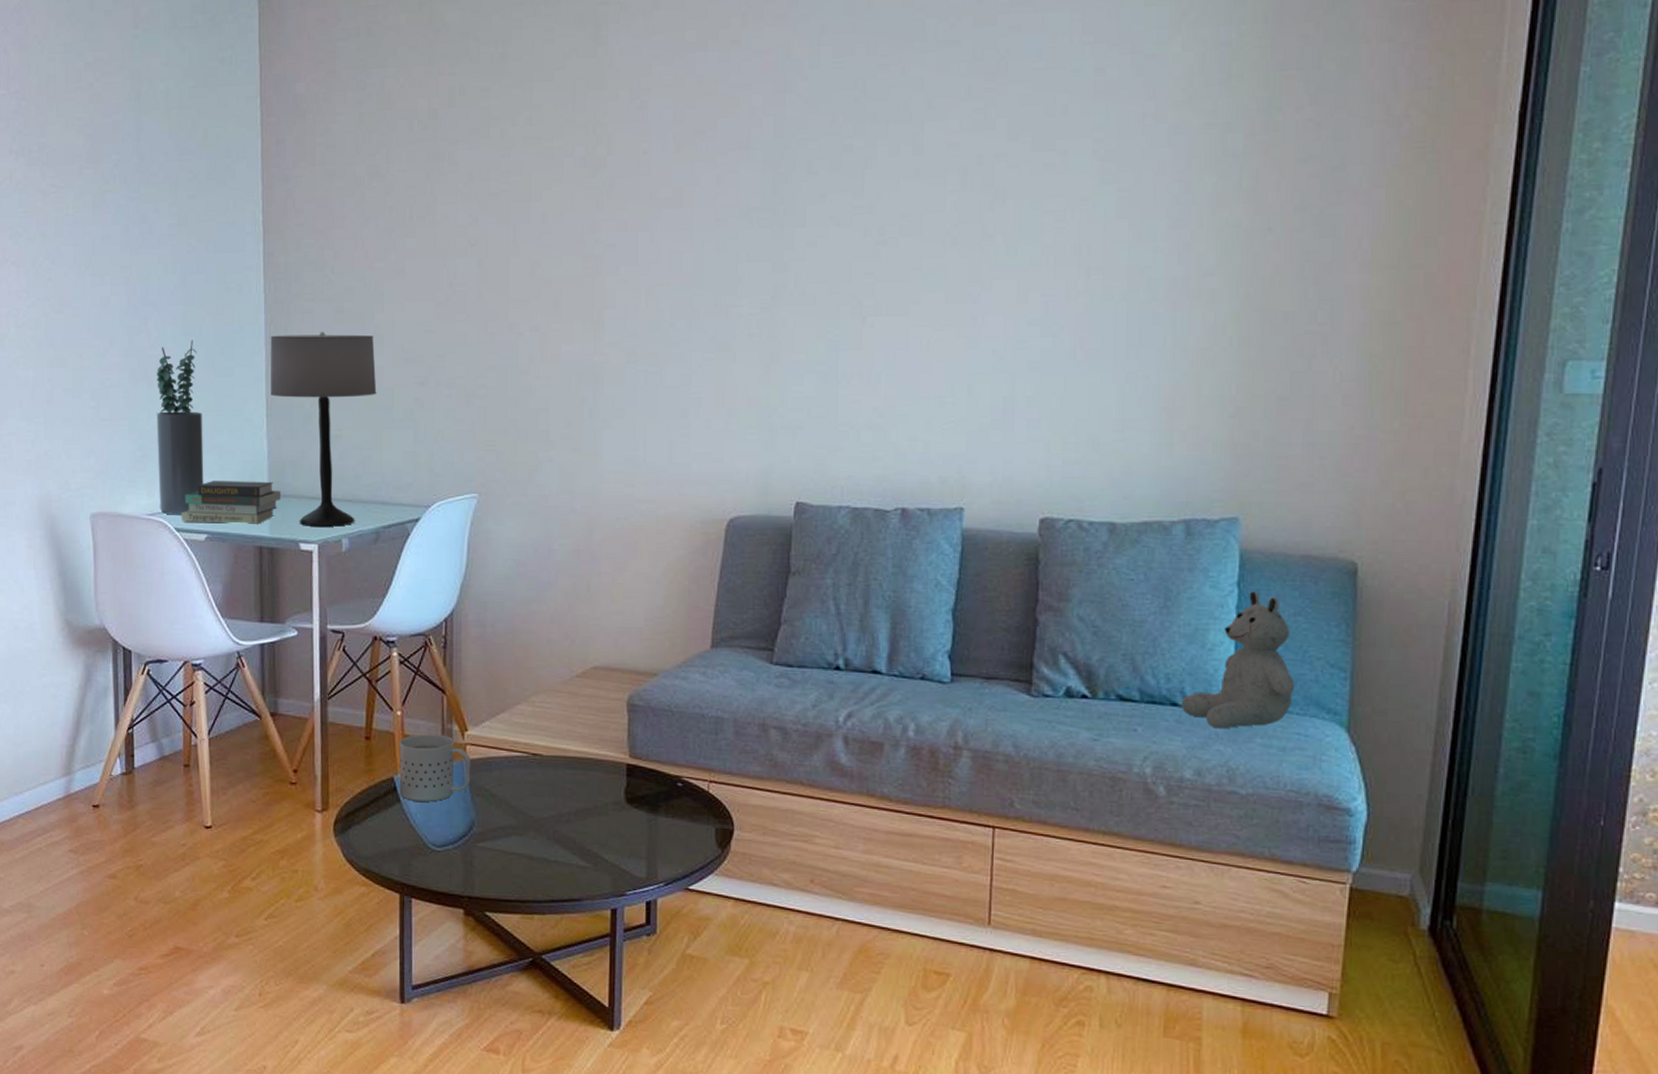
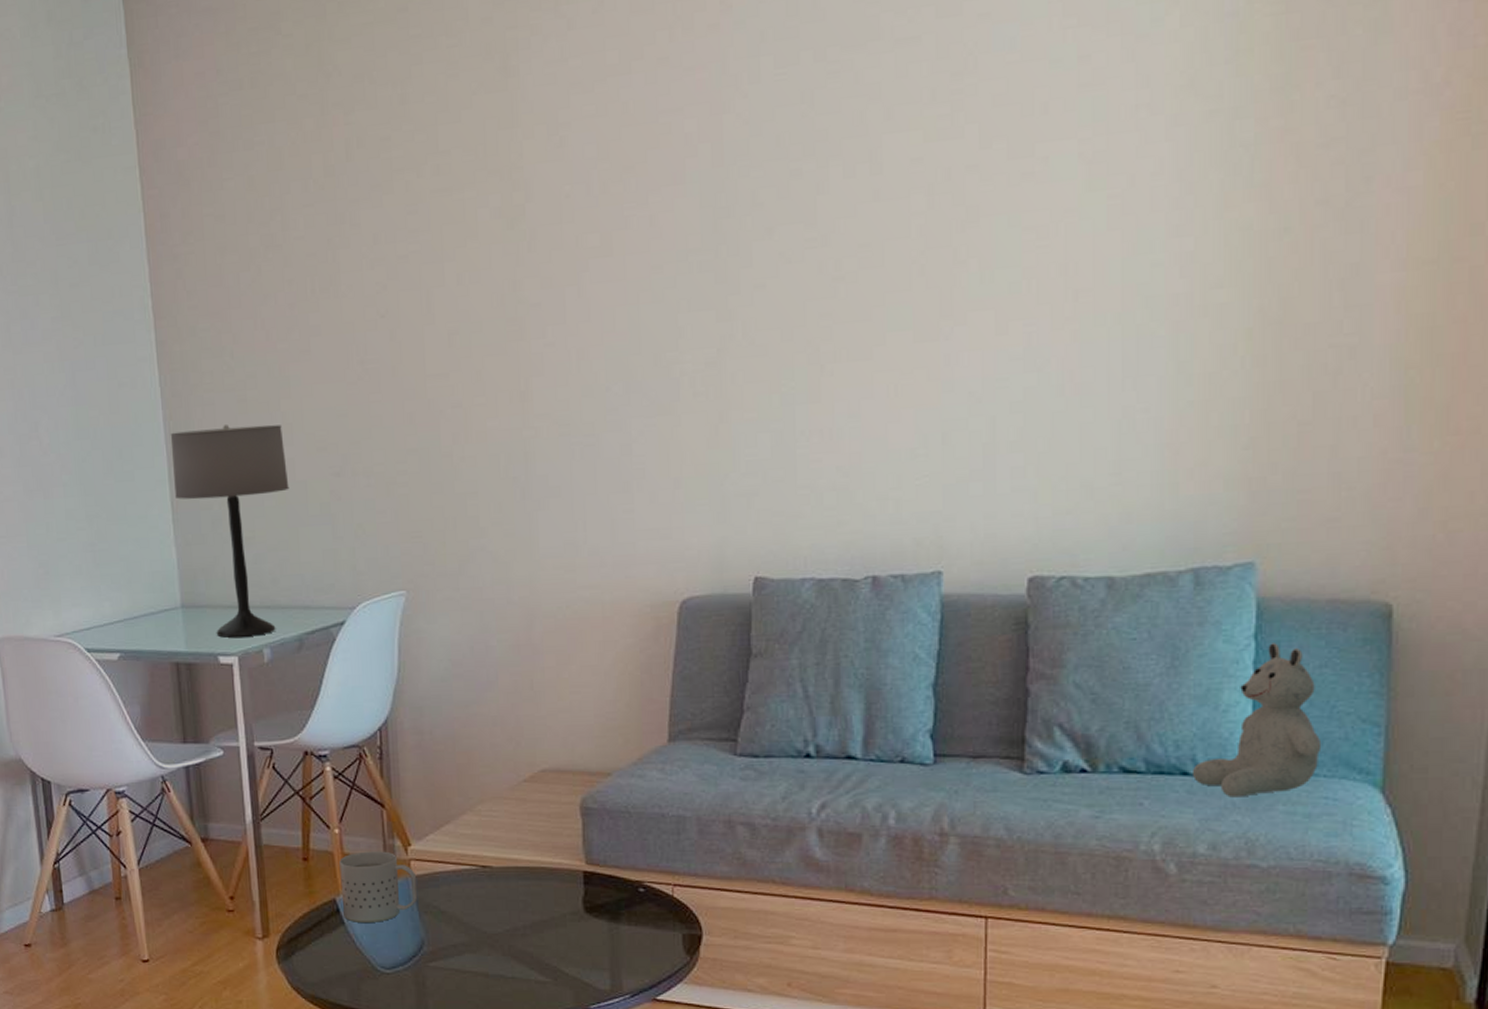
vase: present [156,340,204,515] -> none [52,444,112,635]
books: present [181,481,281,524] -> none [90,592,195,641]

